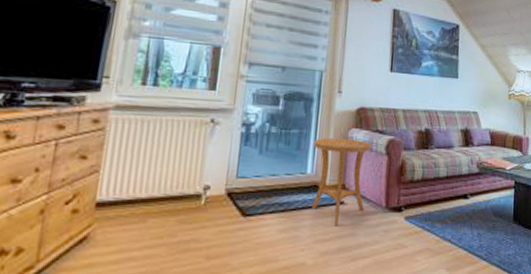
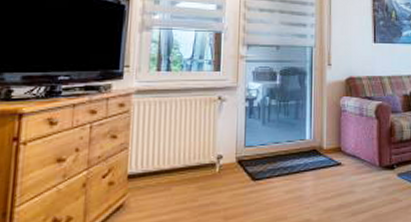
side table: present [312,137,372,225] -> none [309,106,362,184]

